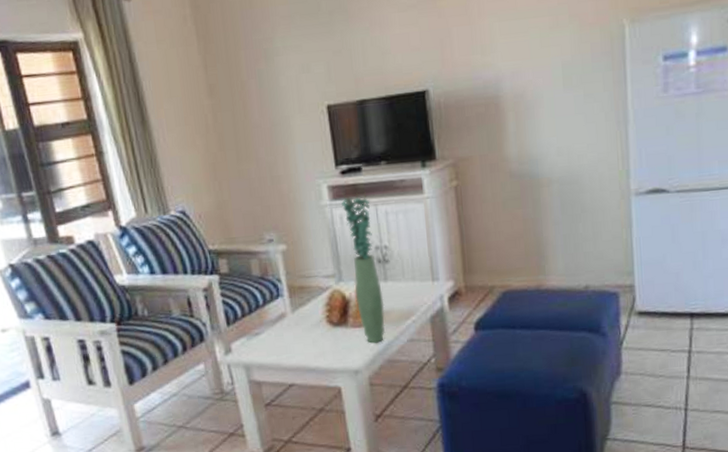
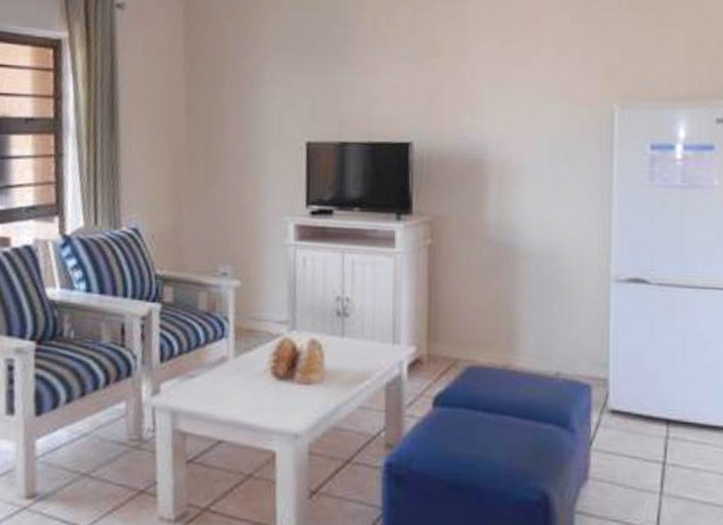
vase: present [342,192,385,343] -> none [307,234,338,406]

